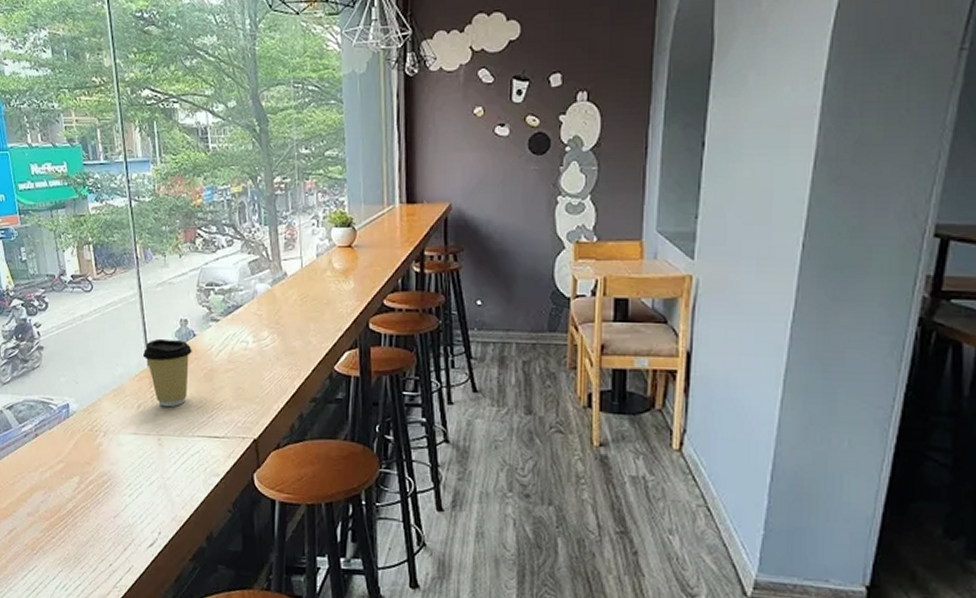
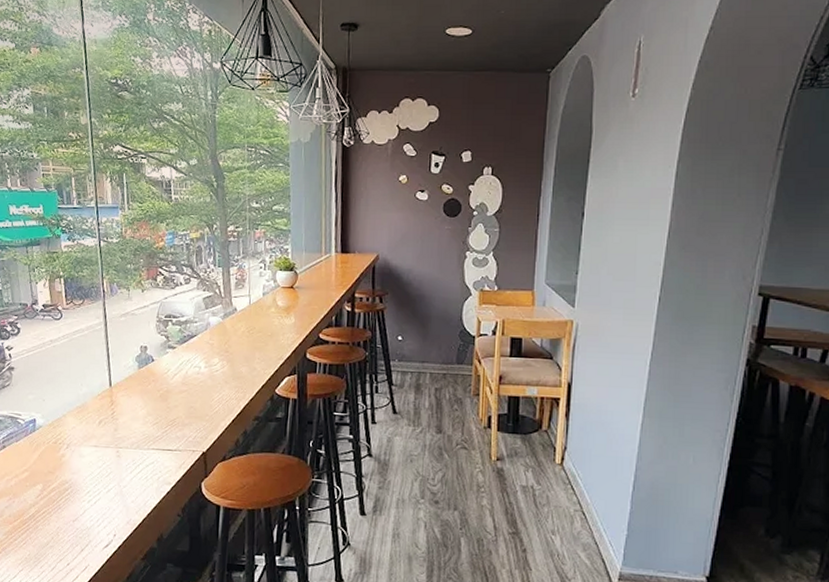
coffee cup: present [142,338,192,407] -> none [105,362,150,423]

